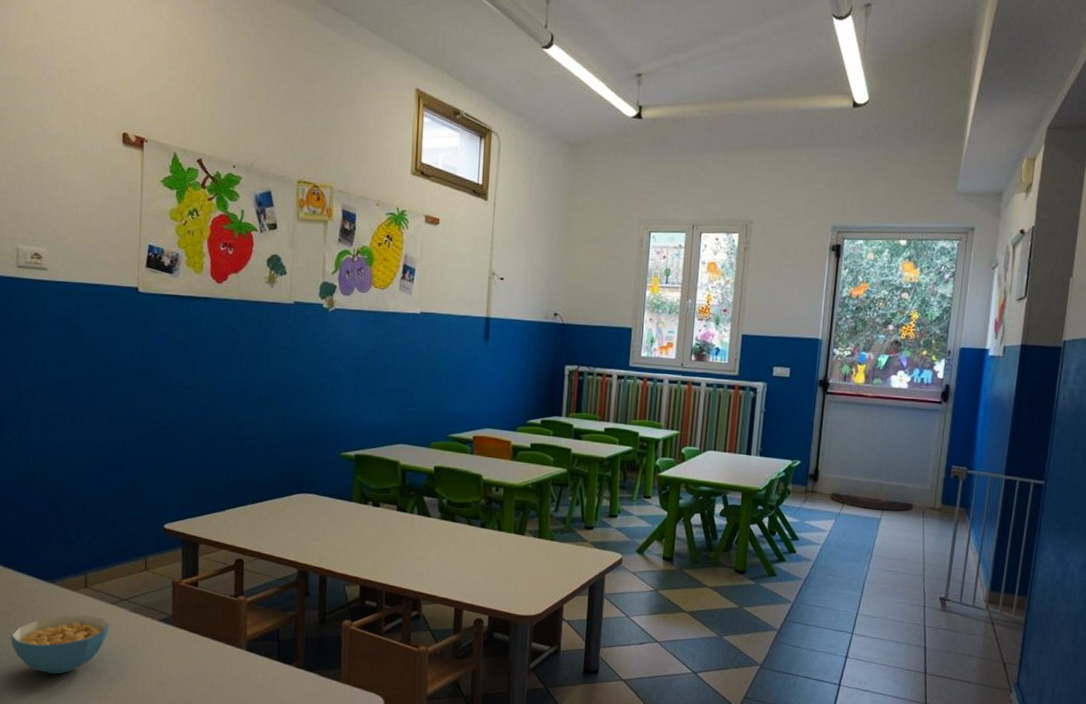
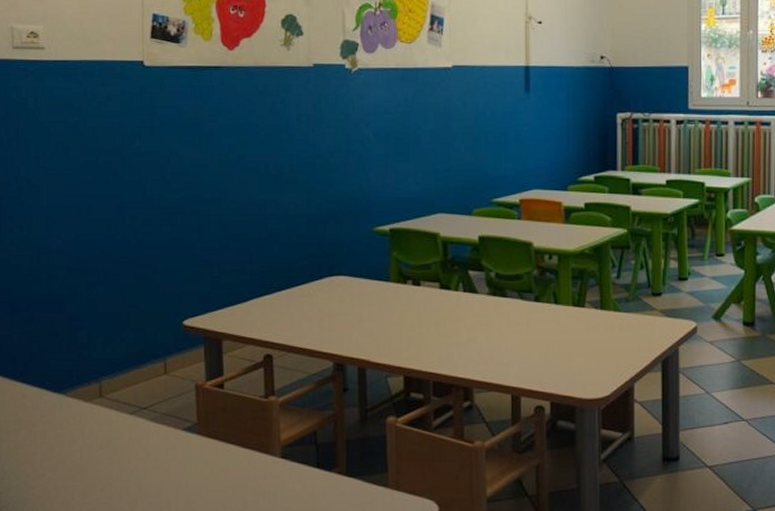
cereal bowl: present [11,614,110,675] -> none [21,428,128,498]

